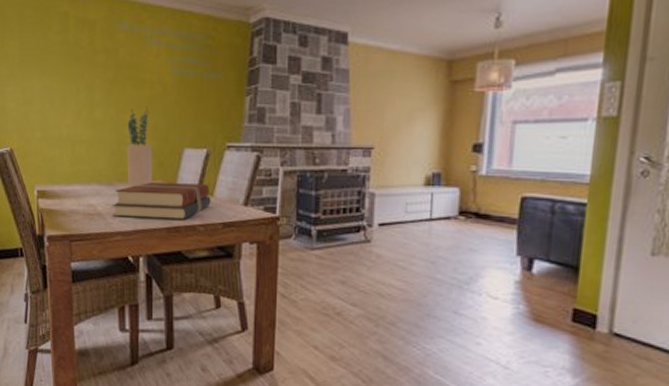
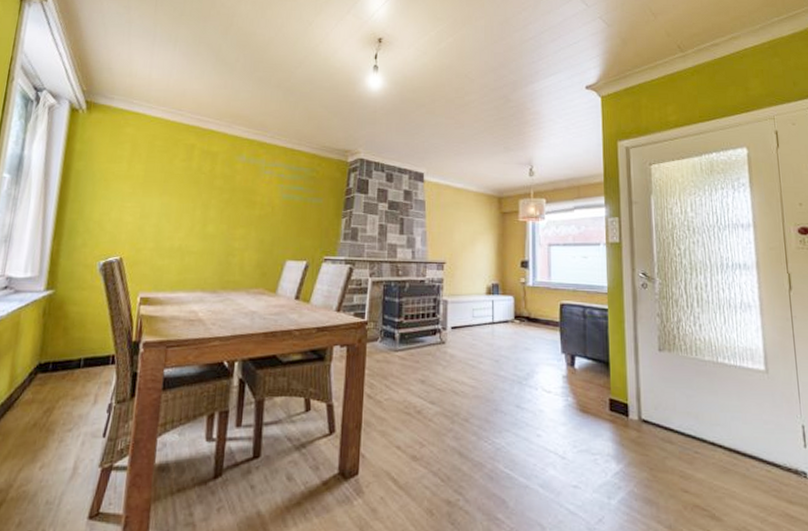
books: present [113,182,211,220] -> none [213,290,307,325]
vase: present [127,106,153,188] -> none [231,223,258,295]

